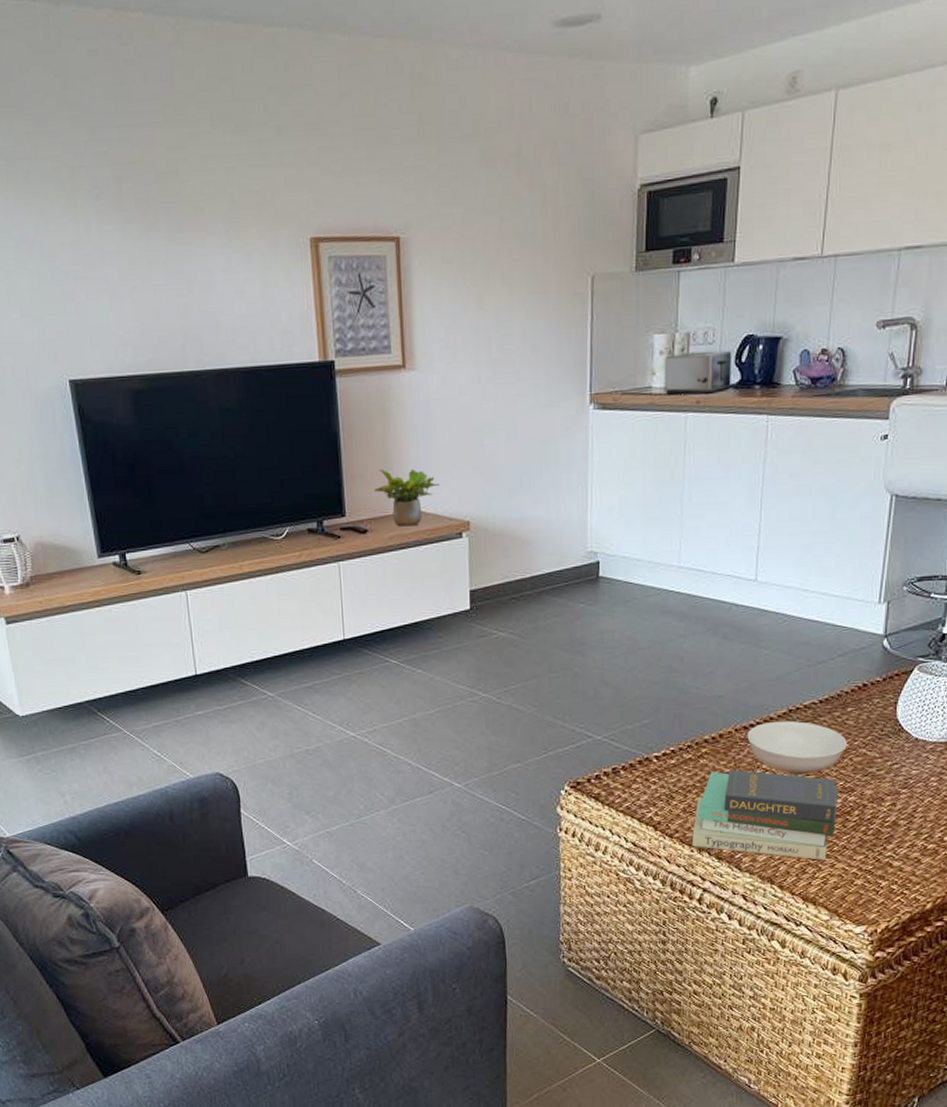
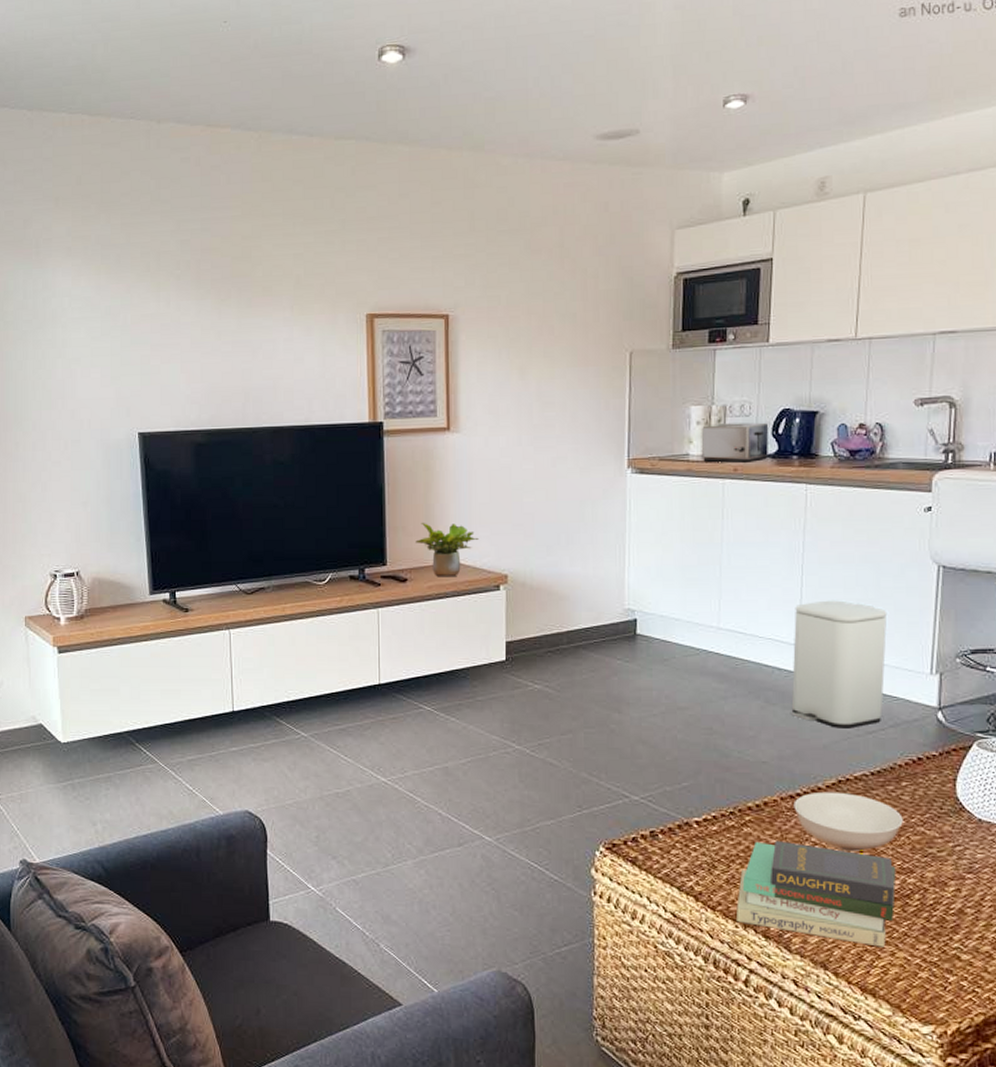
pedal bin: none [747,533,841,660] -> present [791,600,888,729]

